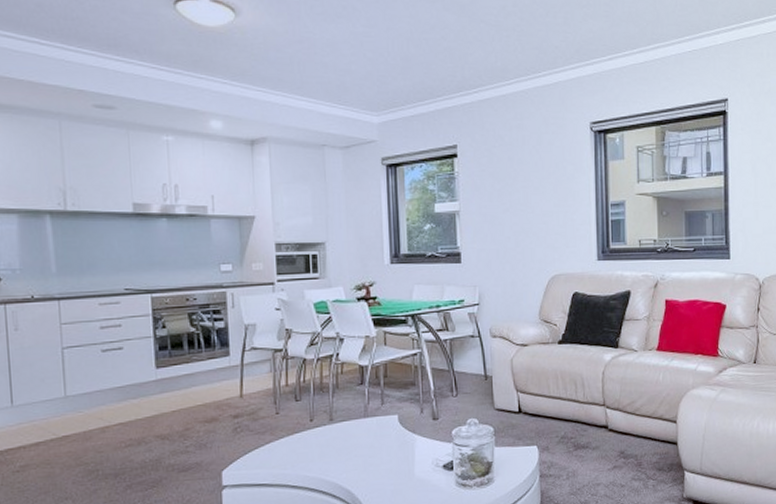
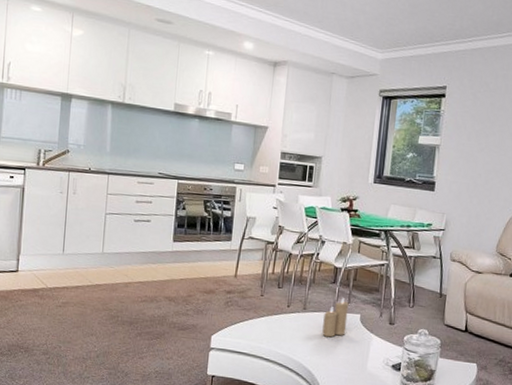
candle: none [355,398,384,448] -> present [322,297,349,338]

